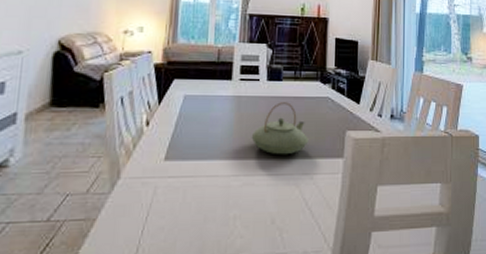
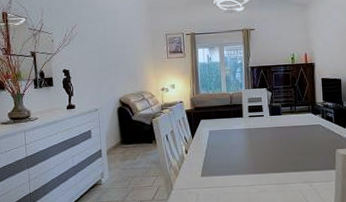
teapot: present [251,102,309,155] -> none [261,131,306,170]

